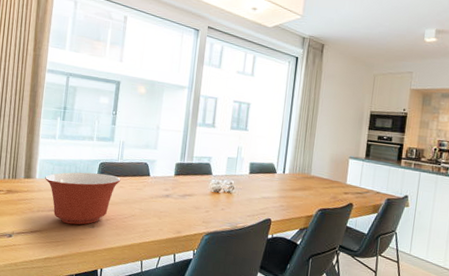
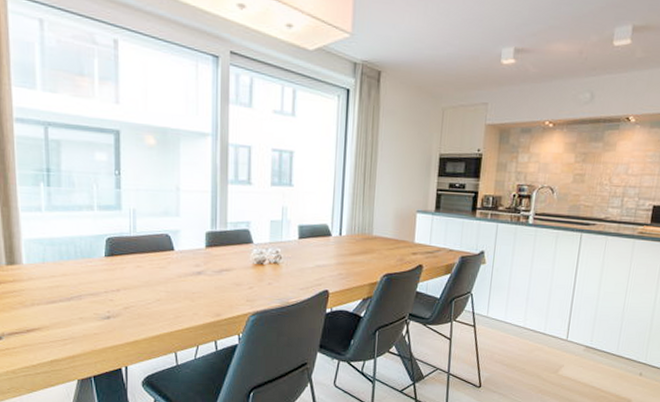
mixing bowl: present [45,172,121,225] -> none [35,251,137,318]

